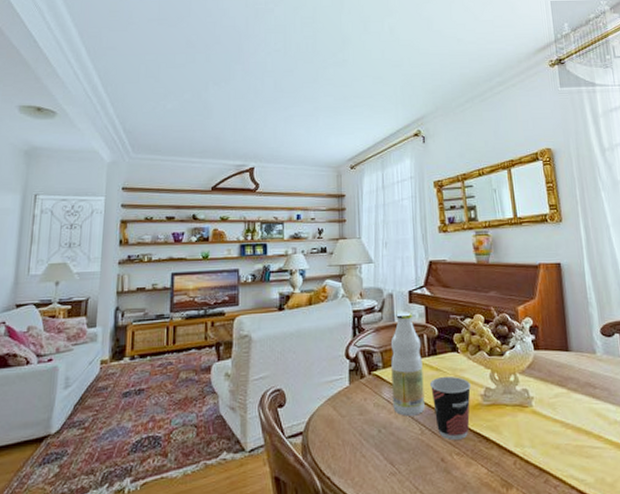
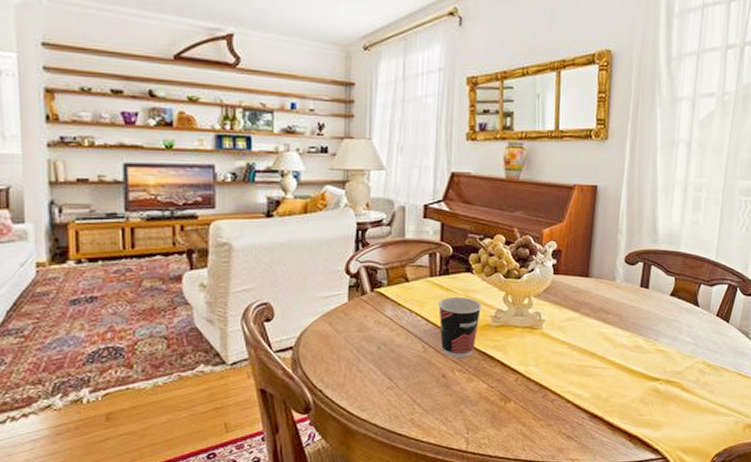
bottle: present [390,312,425,416] -> none [395,227,433,334]

